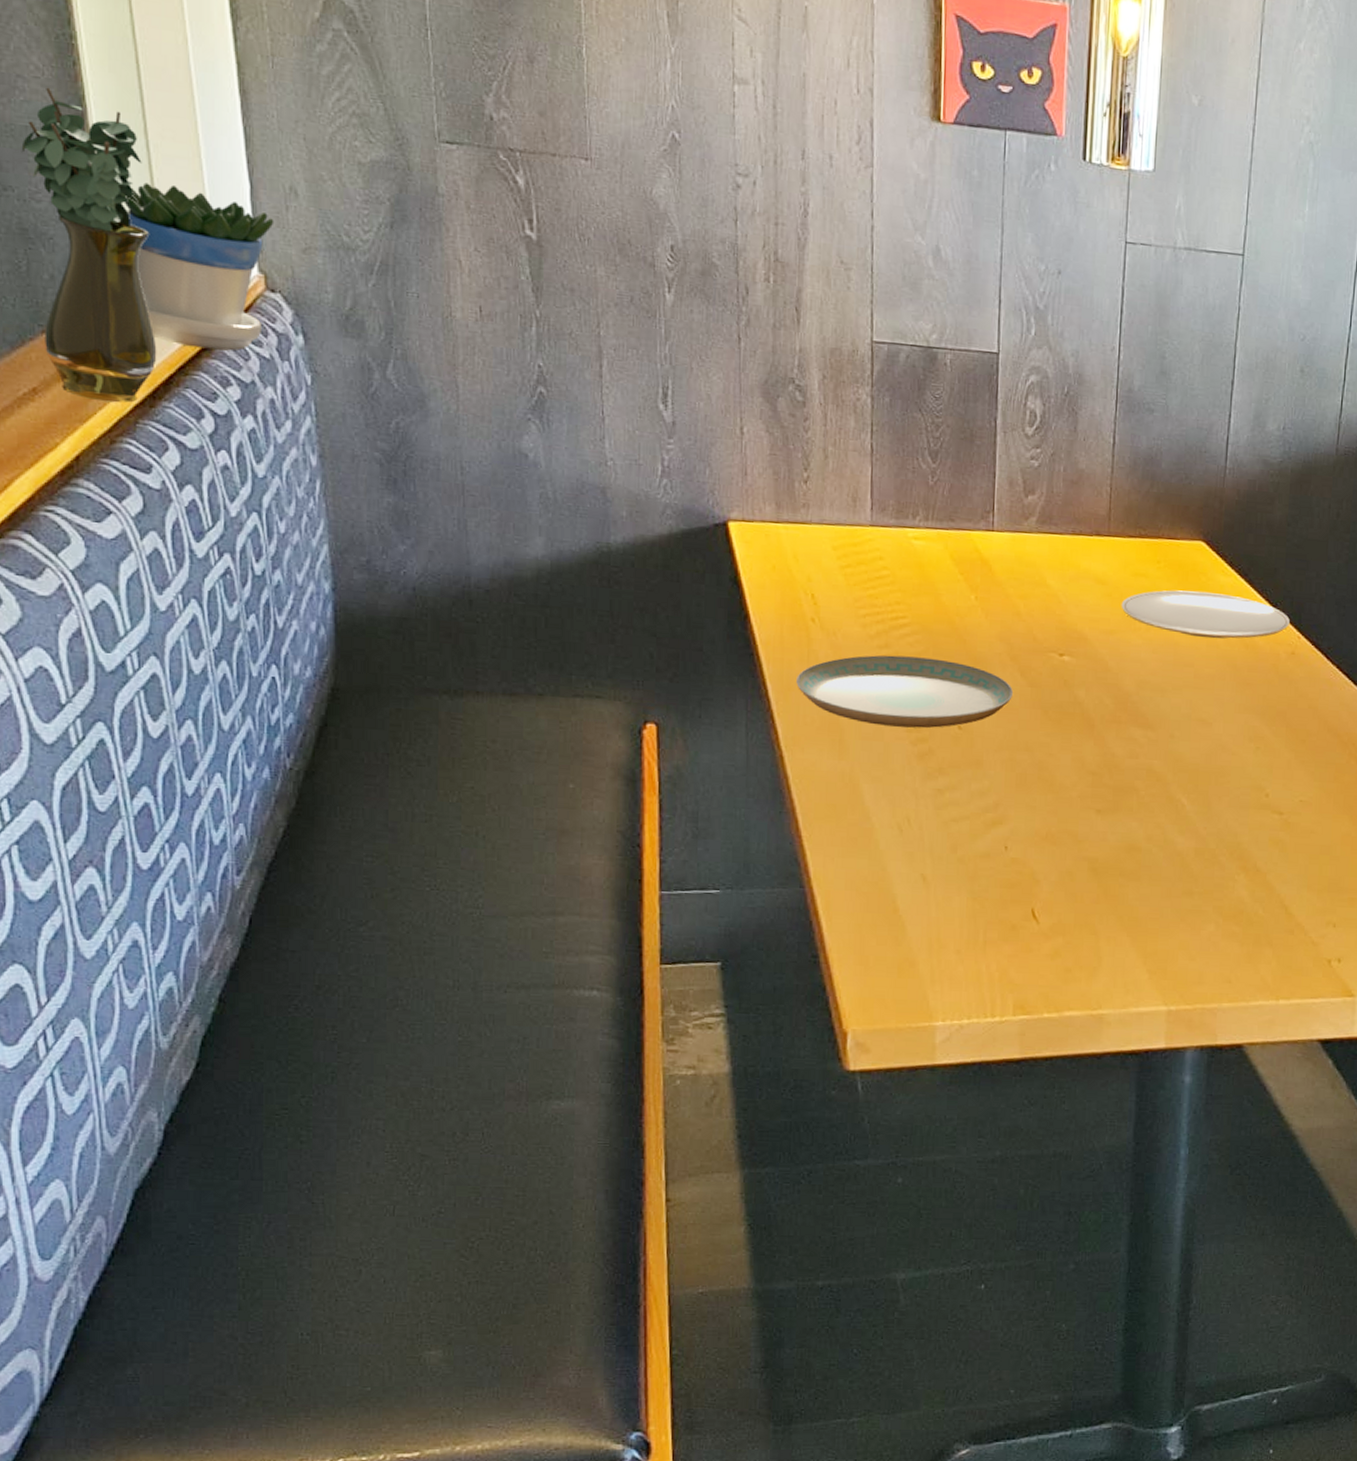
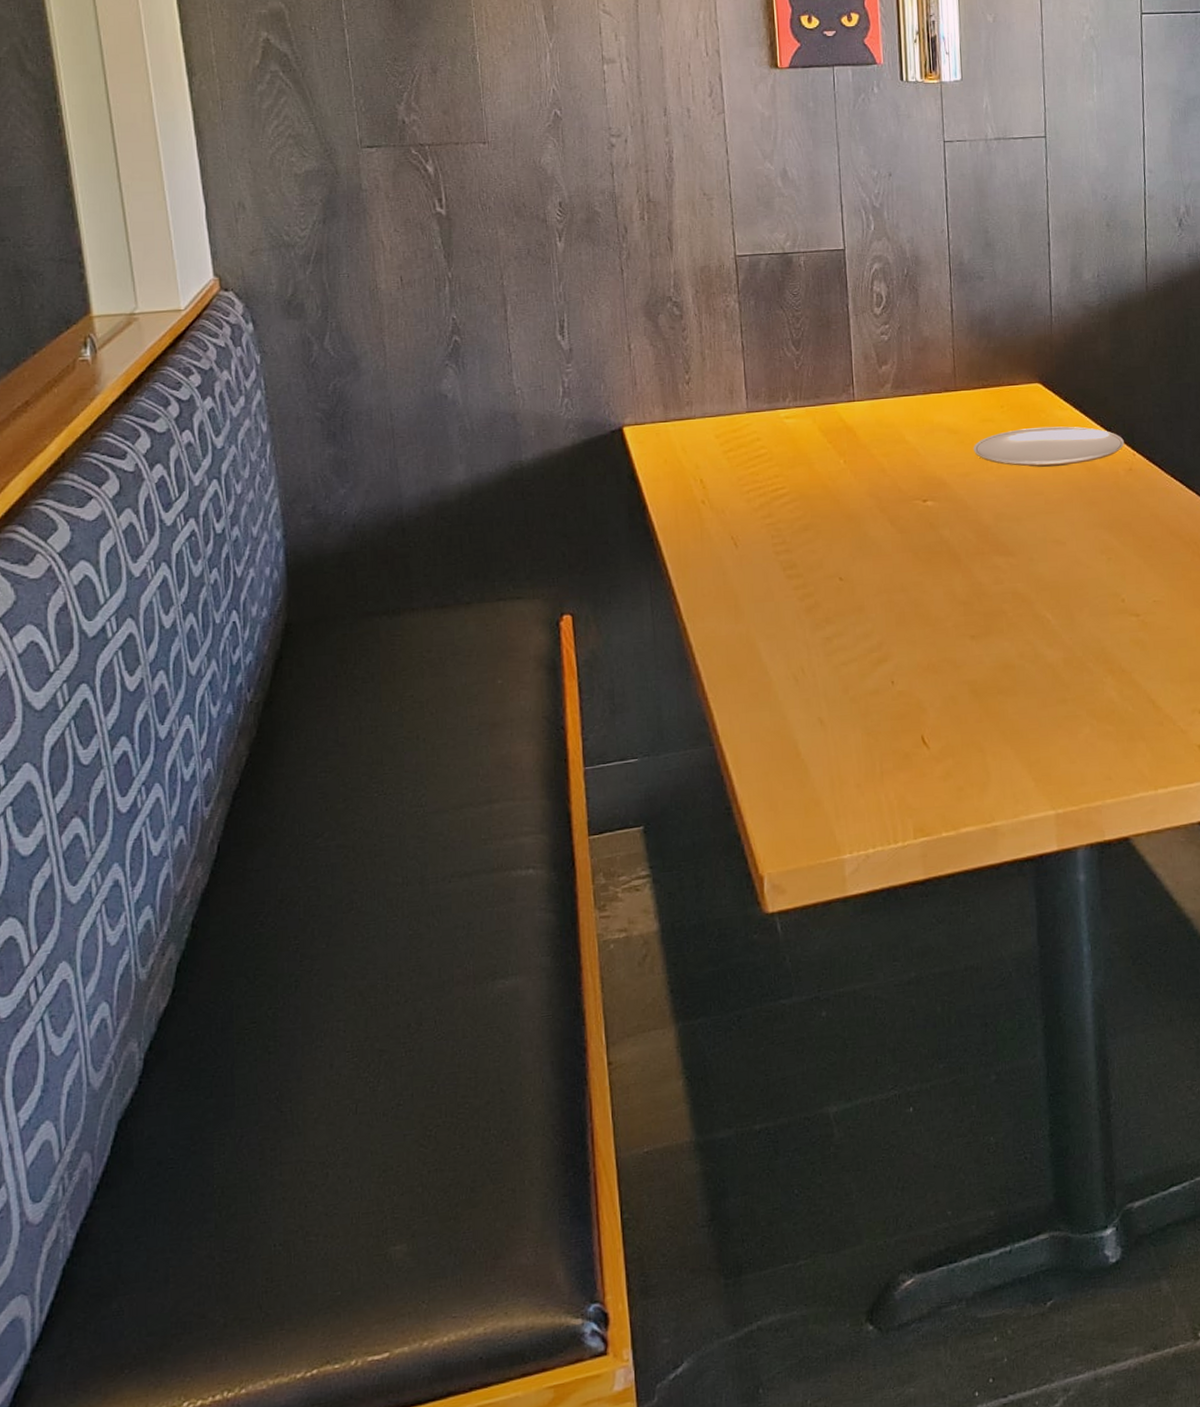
vase: present [21,87,157,403] -> none [16,153,130,403]
flowerpot: present [124,182,274,351] -> none [101,216,226,347]
plate: present [796,655,1013,728] -> none [692,520,885,588]

